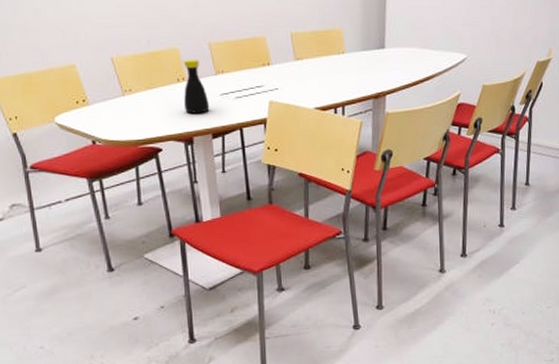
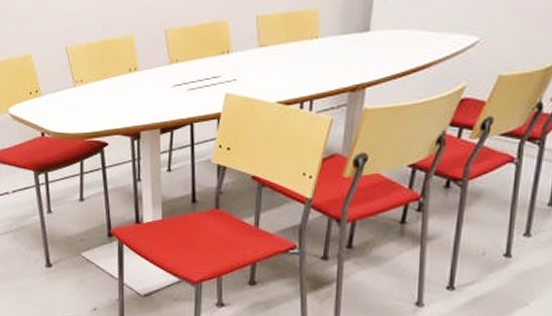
bottle: present [183,59,210,113] -> none [134,47,160,106]

